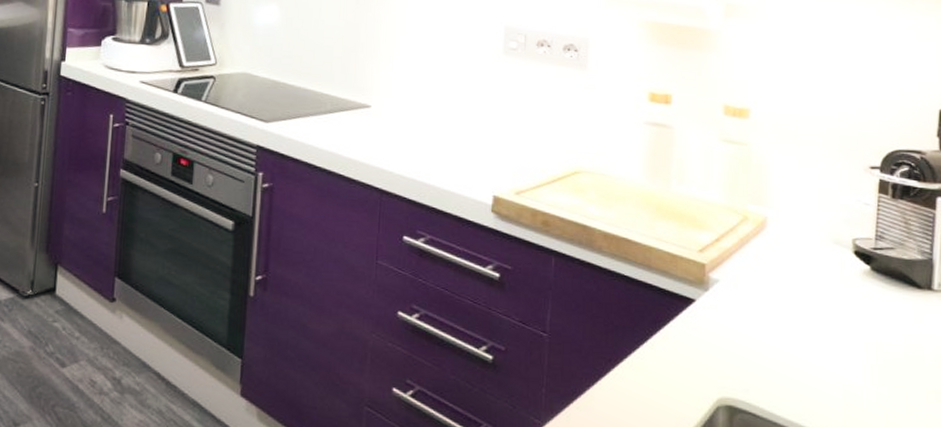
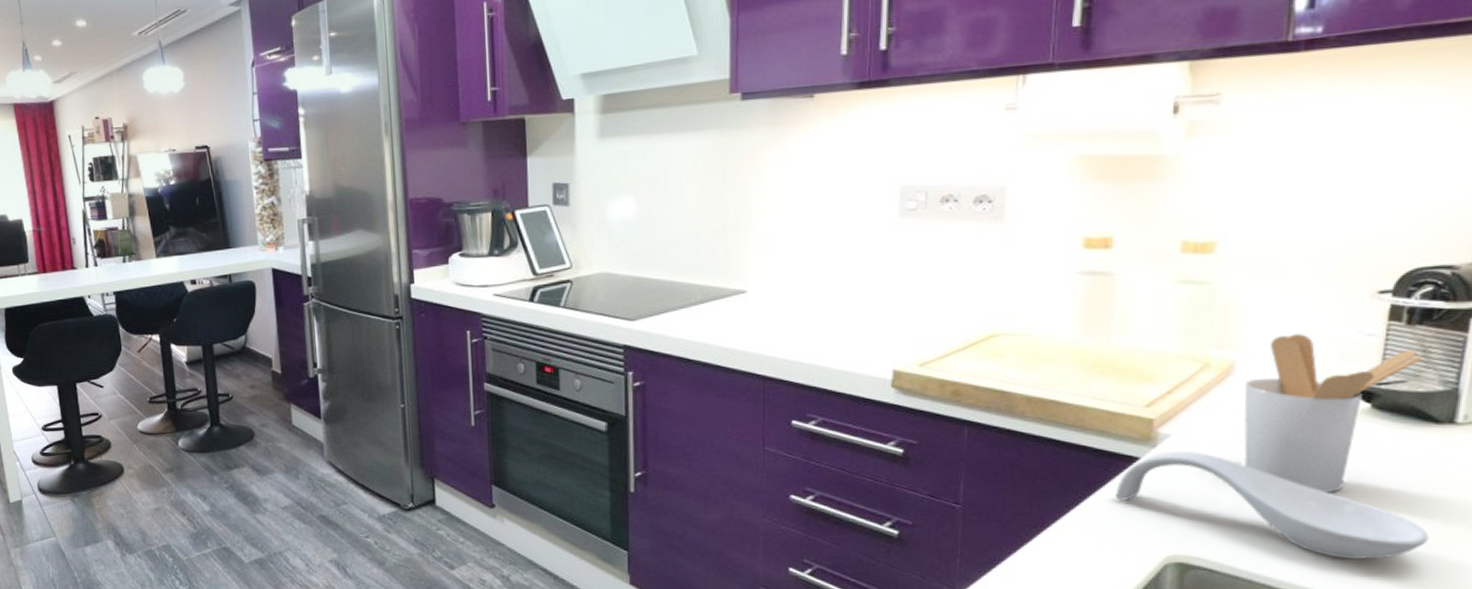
spoon rest: none [676,295,921,413] -> present [1115,450,1429,559]
utensil holder: none [775,196,905,346] -> present [1244,332,1422,492]

